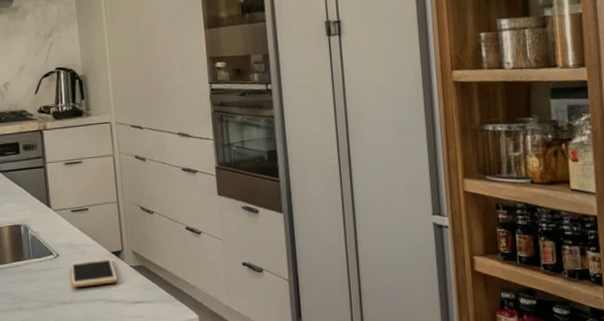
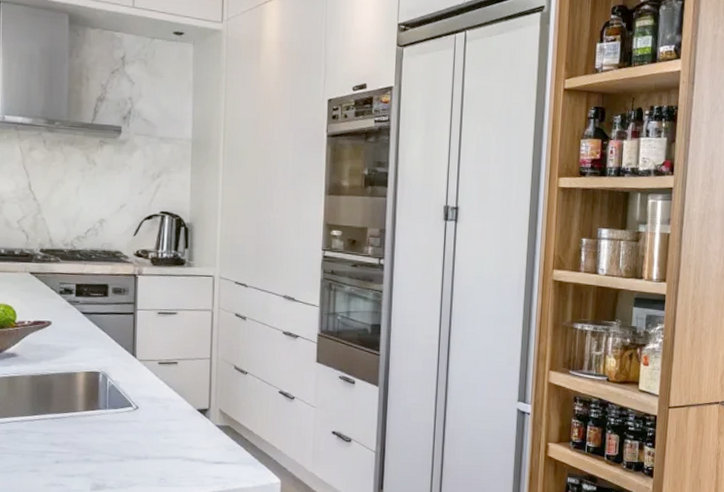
cell phone: present [70,257,118,288] -> none [149,414,200,443]

